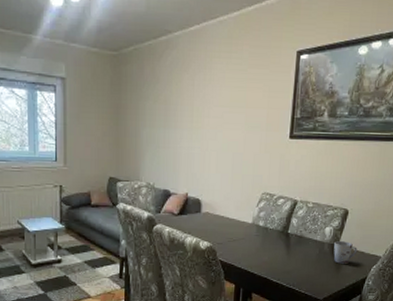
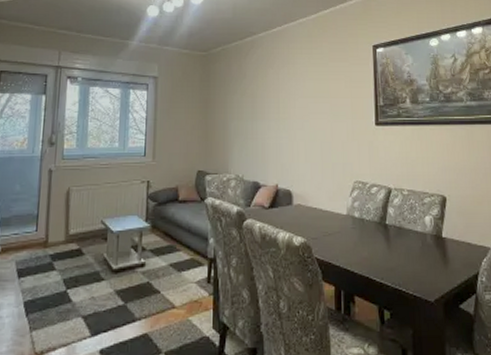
cup: present [333,240,358,264] -> none [436,230,463,257]

